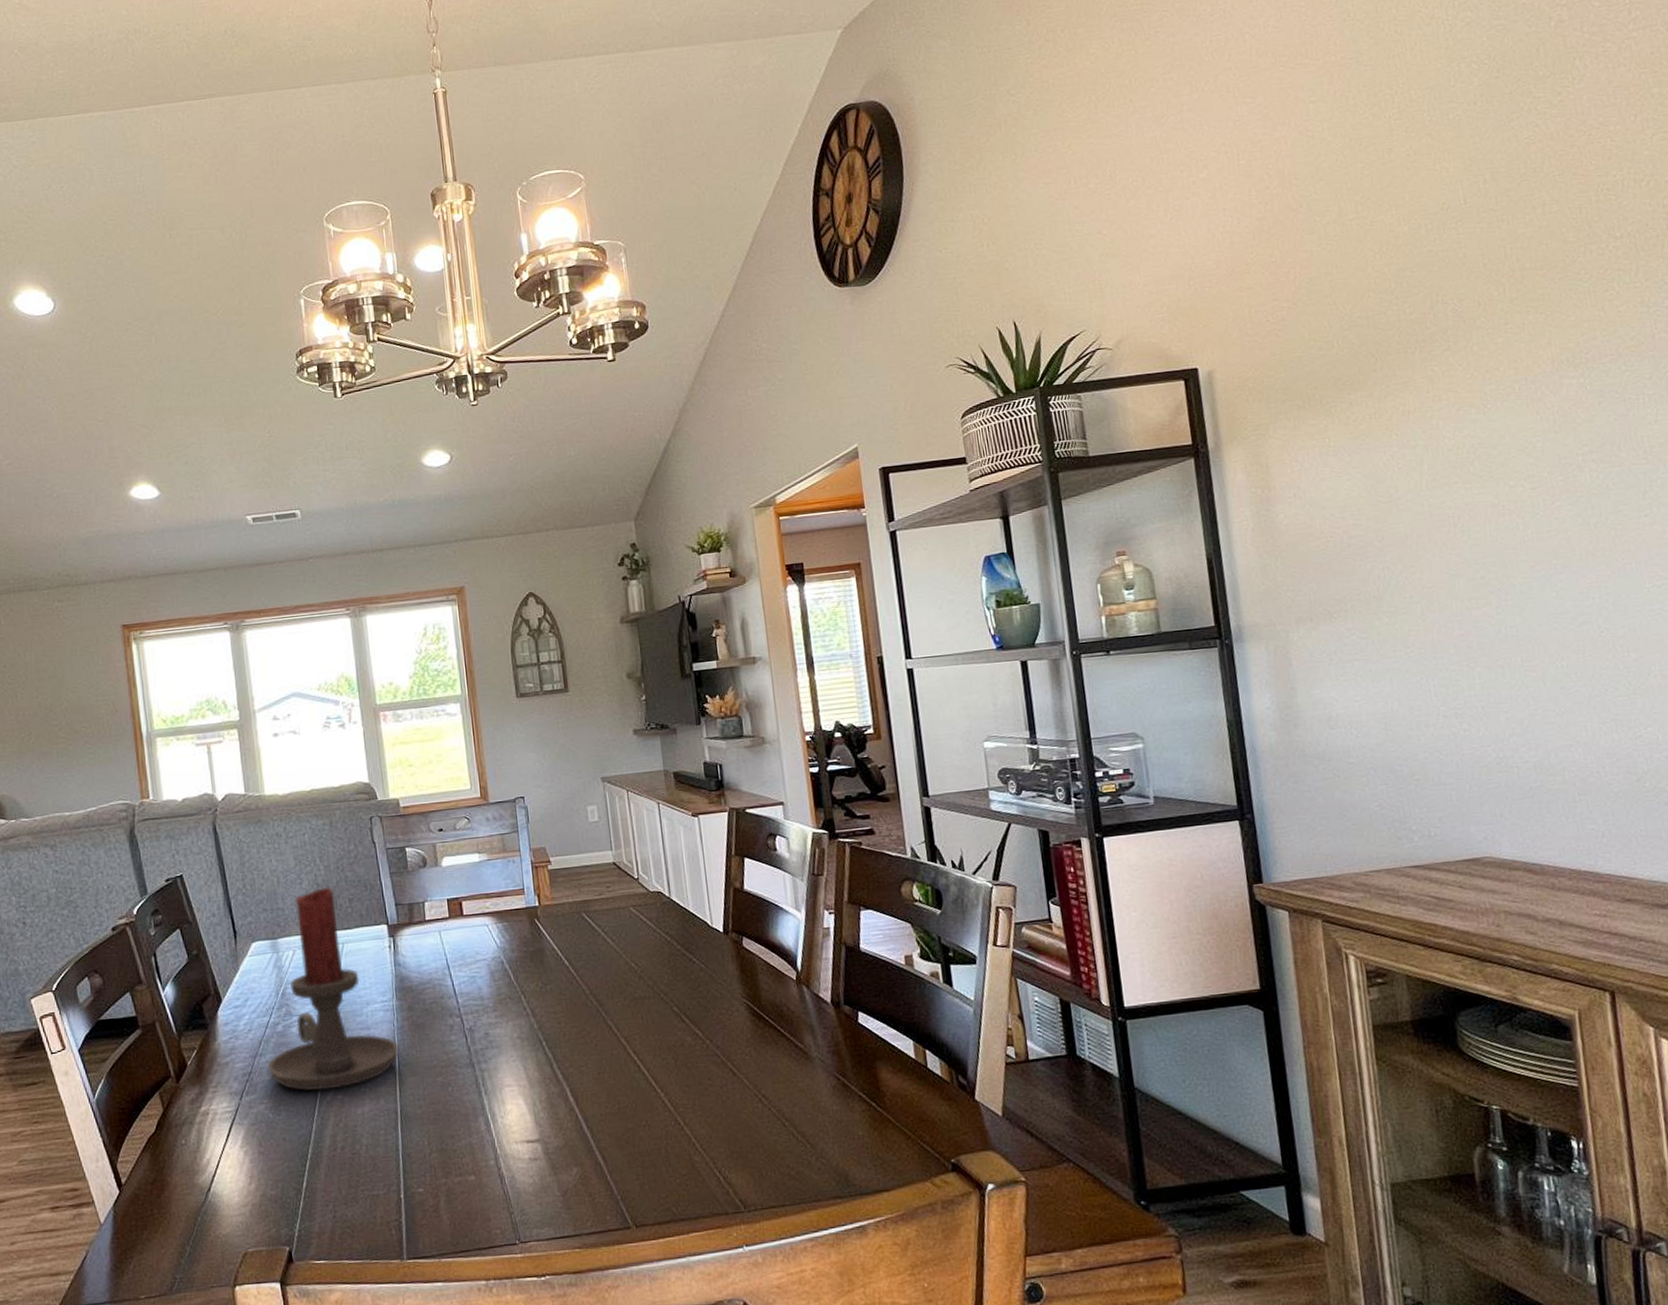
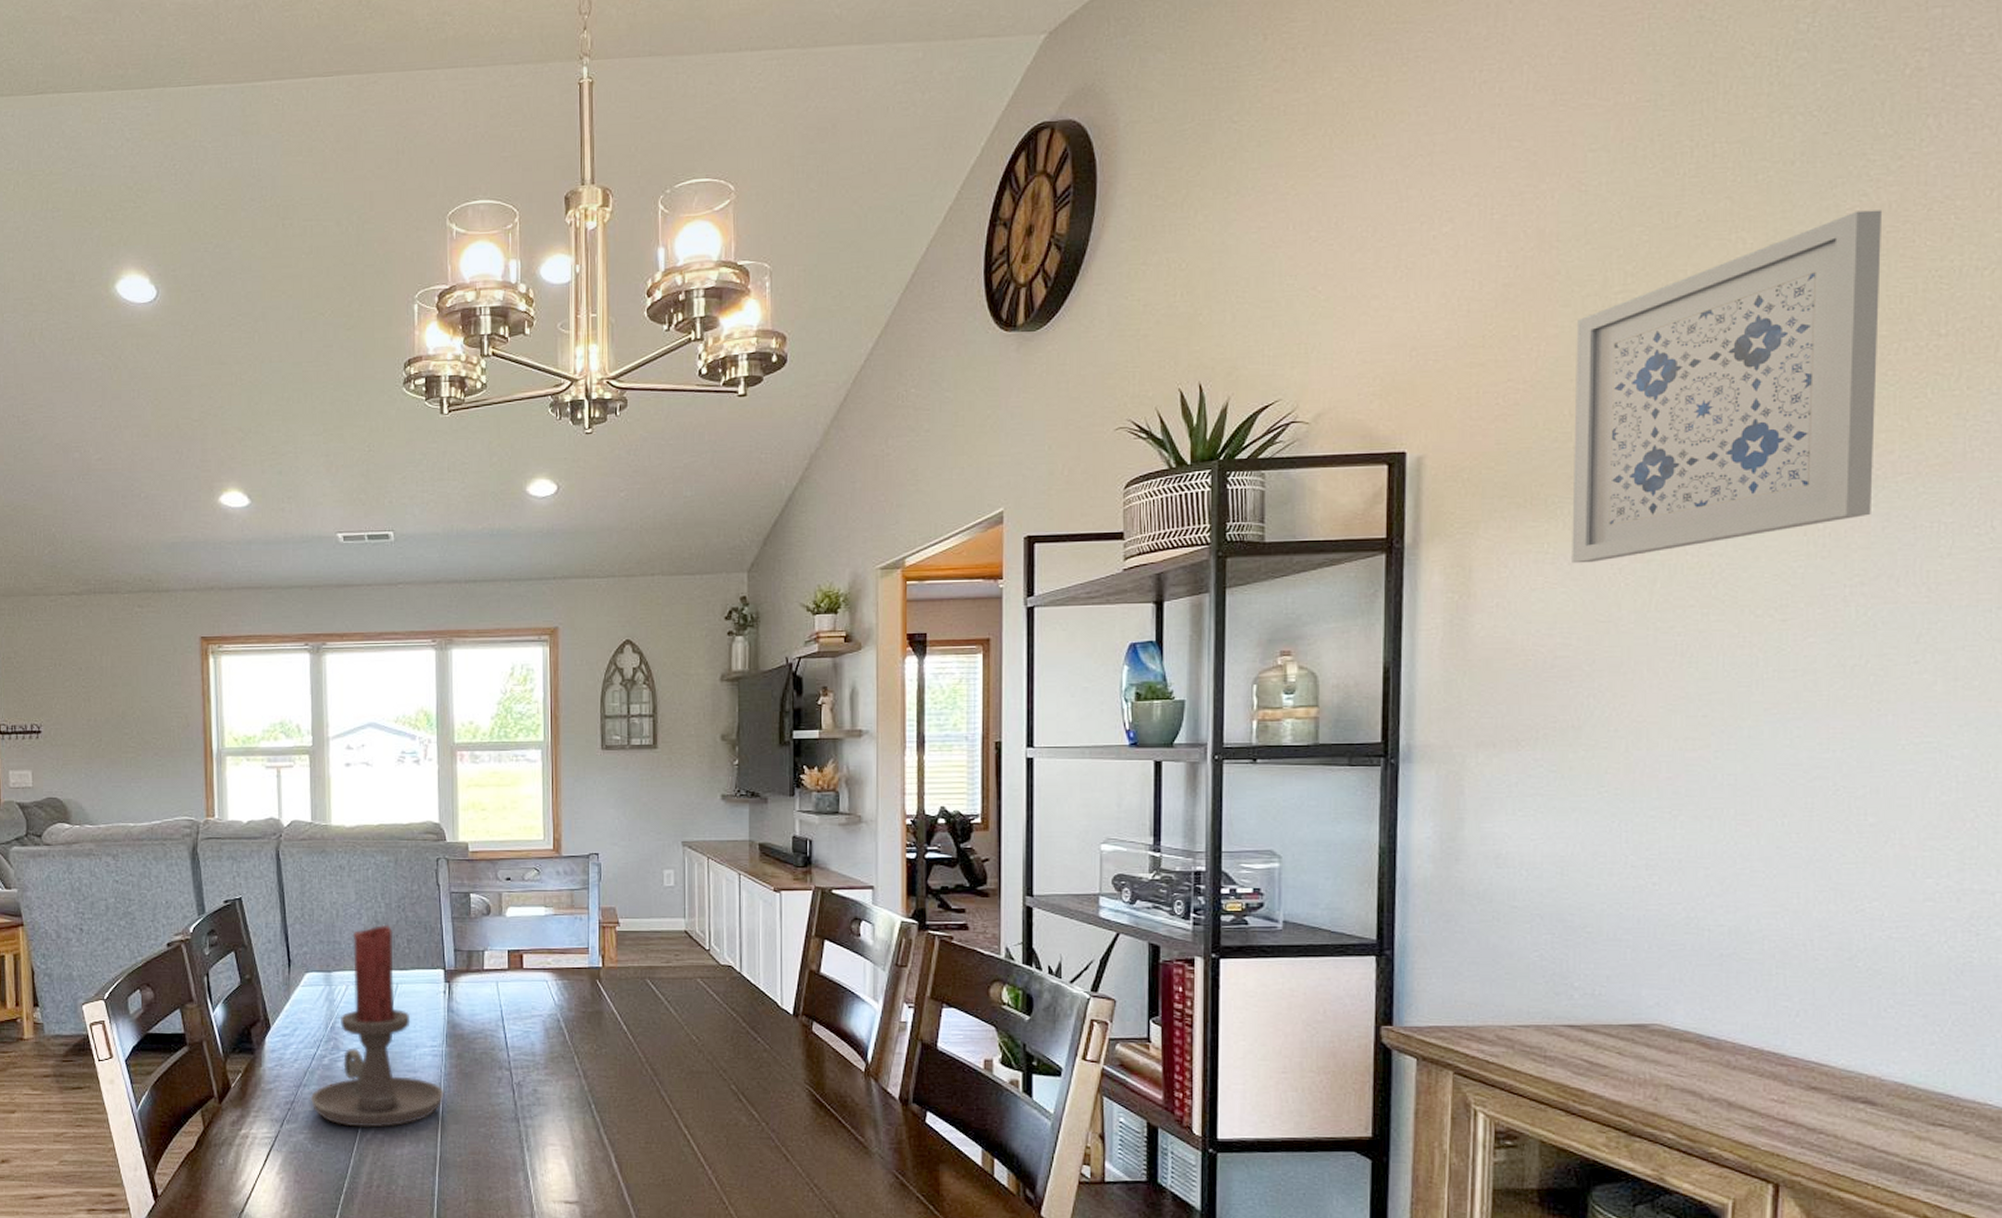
wall art: none [1323,137,1588,454] -> present [1572,210,1881,564]

